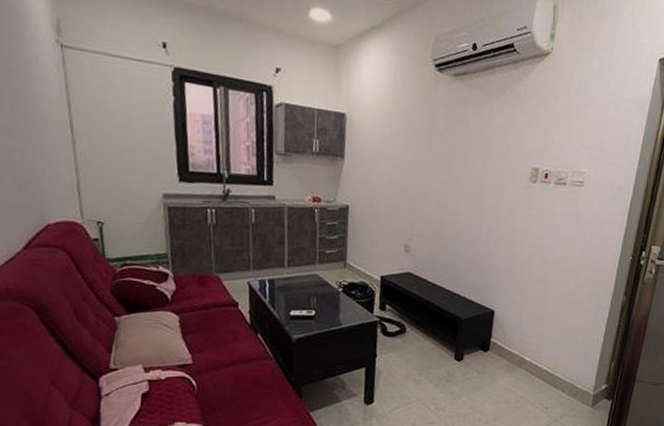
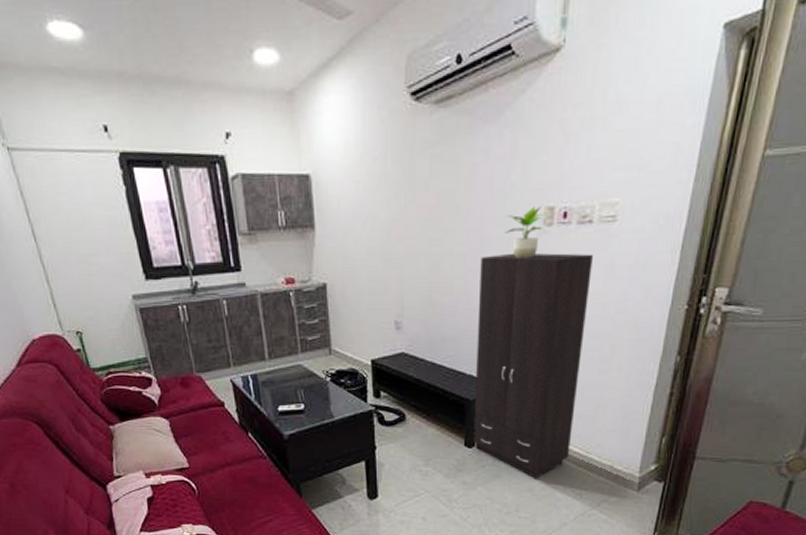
cabinet: none [462,199,565,392] -> present [473,253,593,479]
potted plant: none [500,166,532,206] -> present [505,206,546,259]

